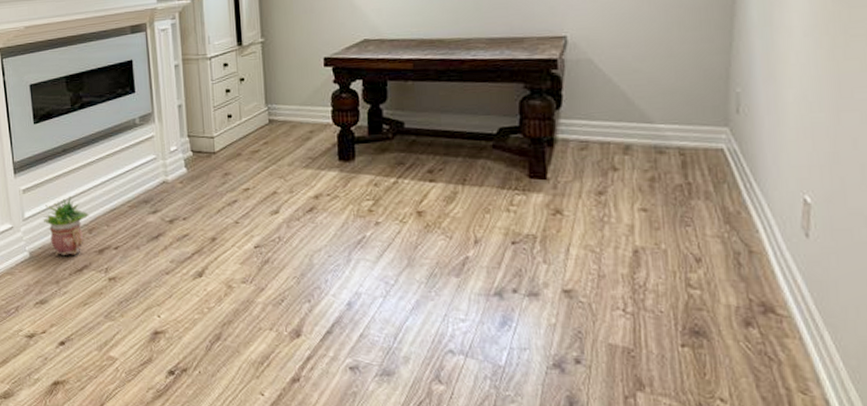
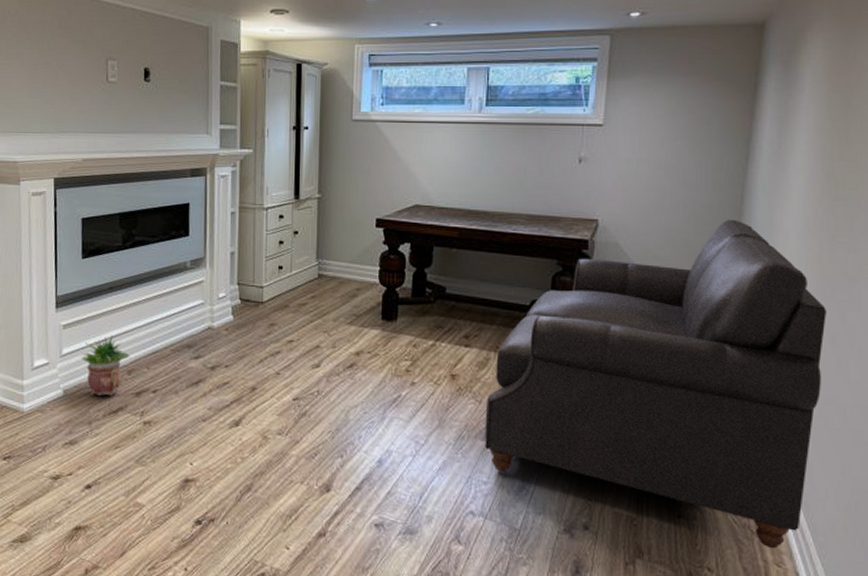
sofa: none [457,21,845,376] -> present [485,219,826,549]

